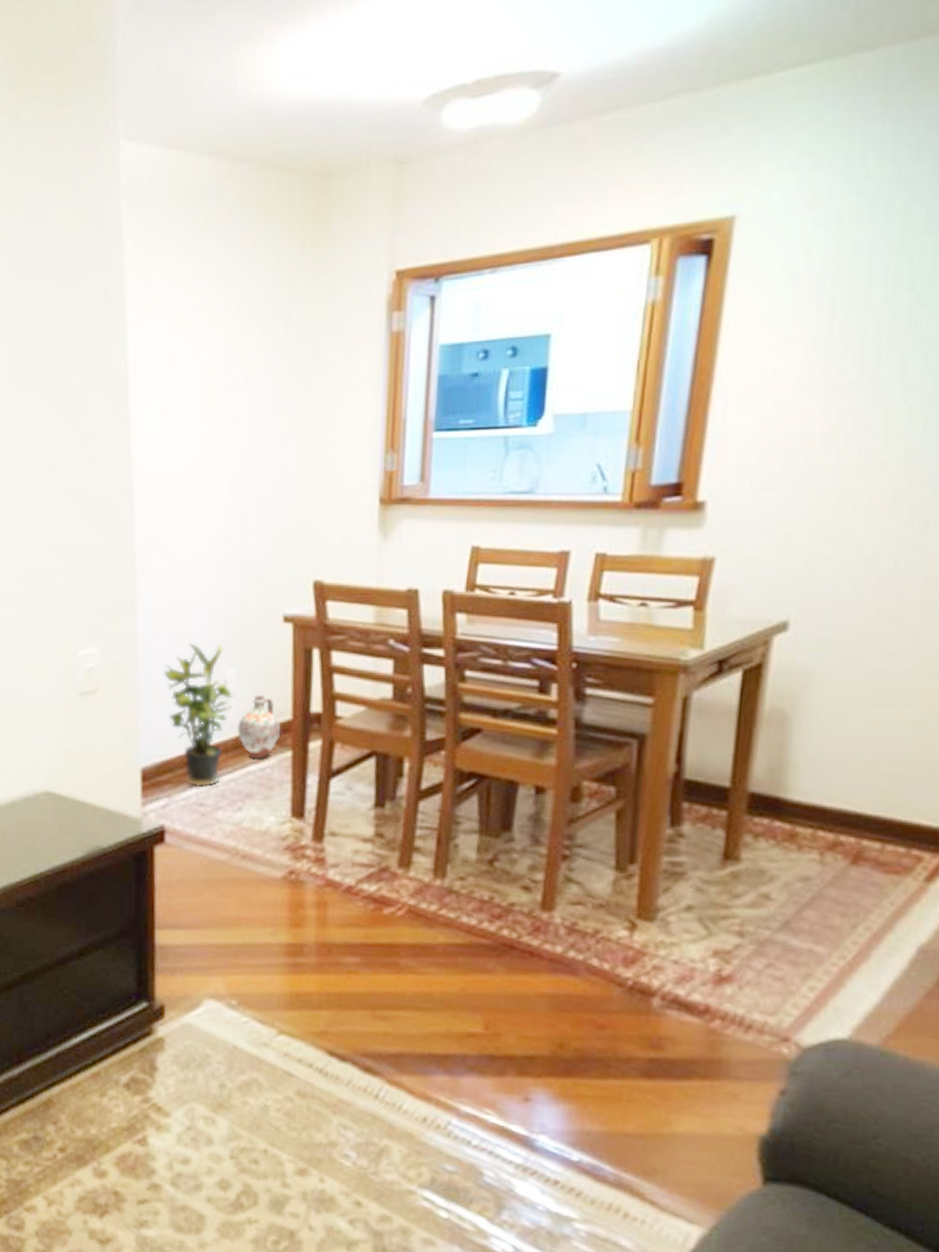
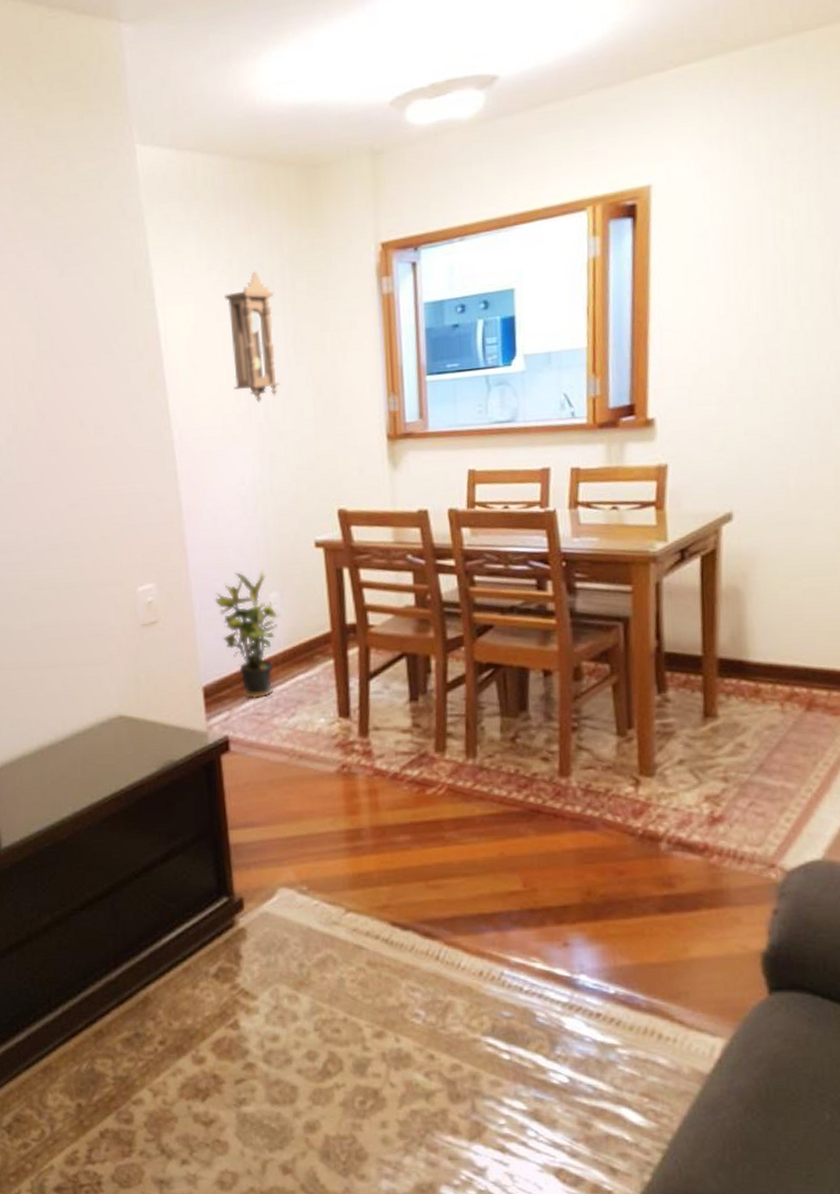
pendulum clock: none [206,296,264,451] -> present [224,271,281,403]
ceramic jug: present [237,695,281,758] -> none [284,613,323,668]

